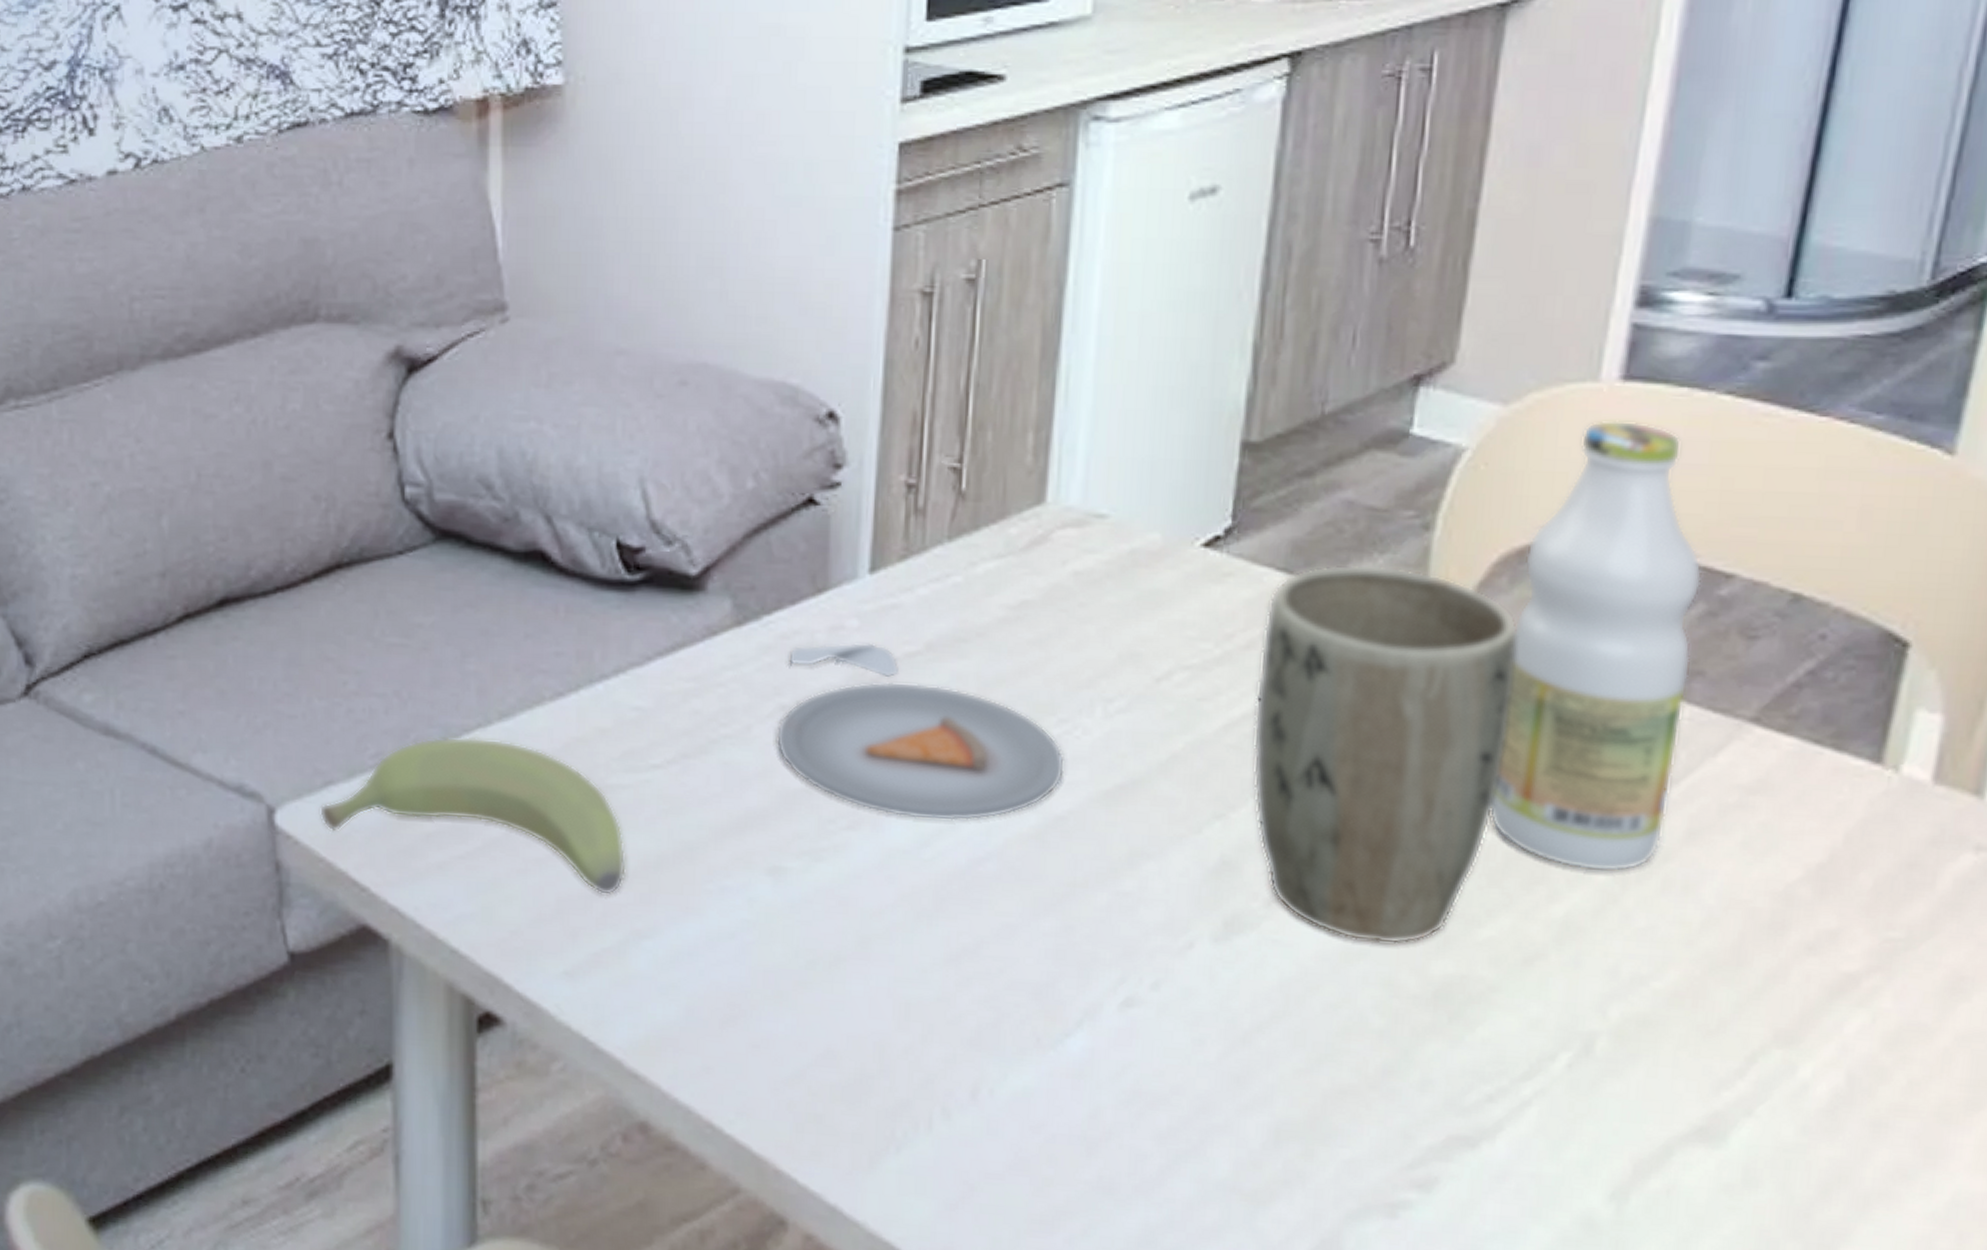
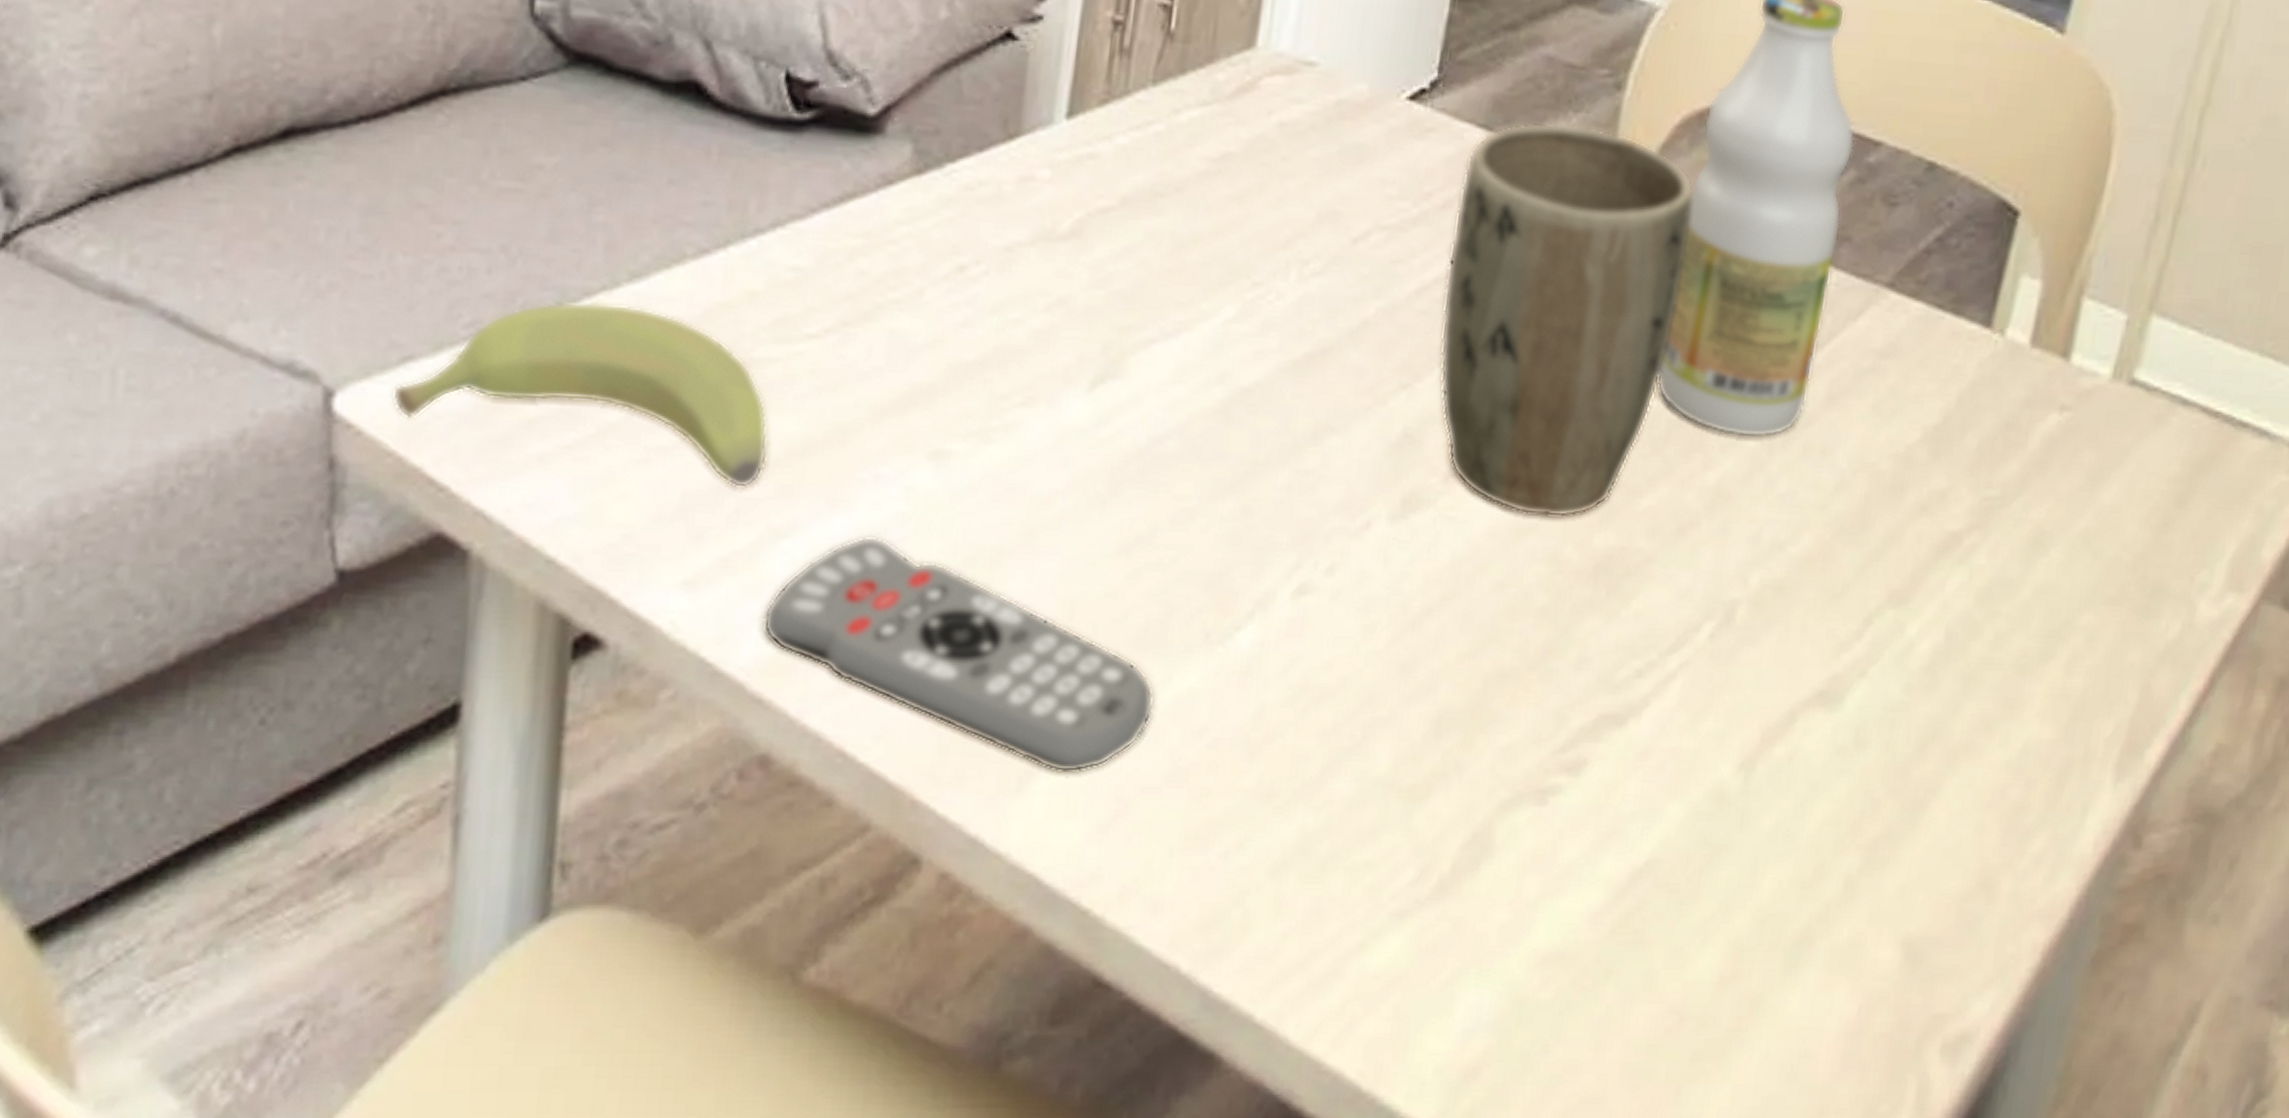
remote control: none [633,939,991,1156] -> present [762,536,1155,773]
dinner plate: present [776,642,1066,822] -> none [950,195,1256,396]

